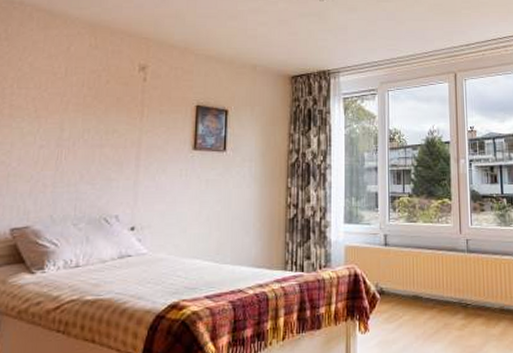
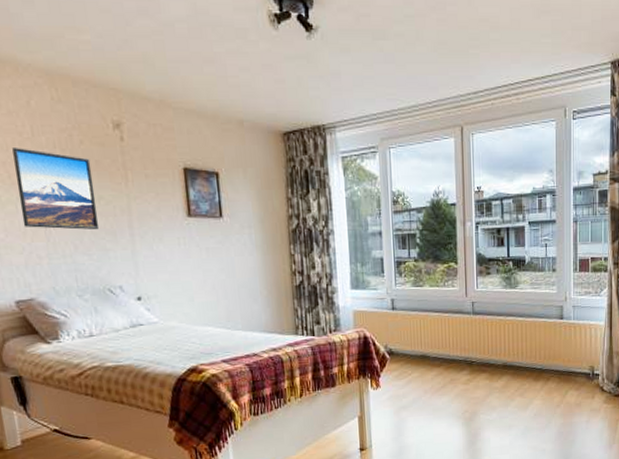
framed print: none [37,86,112,161] -> present [12,148,99,230]

